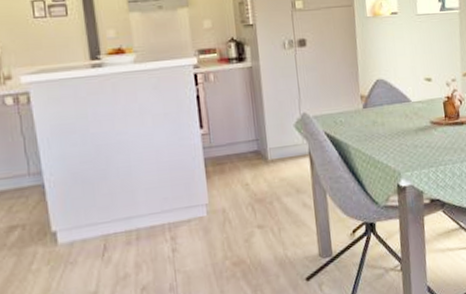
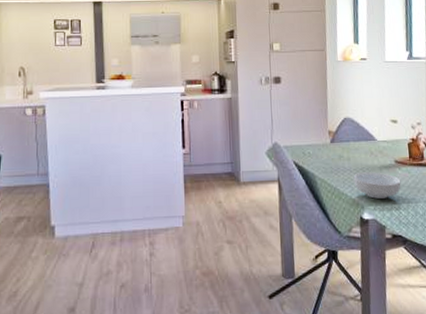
cereal bowl: none [389,135,438,164] -> present [353,172,401,199]

